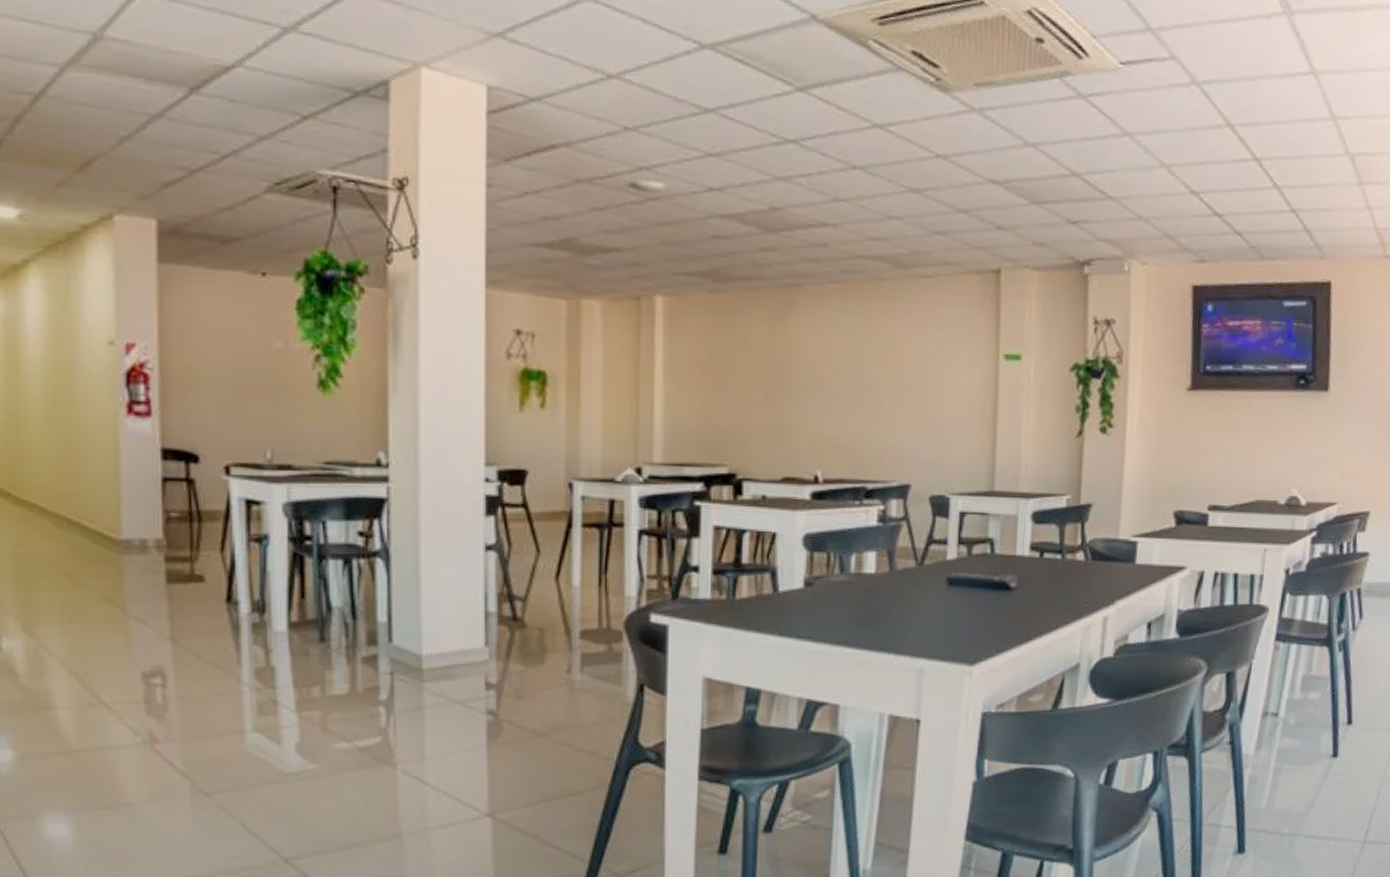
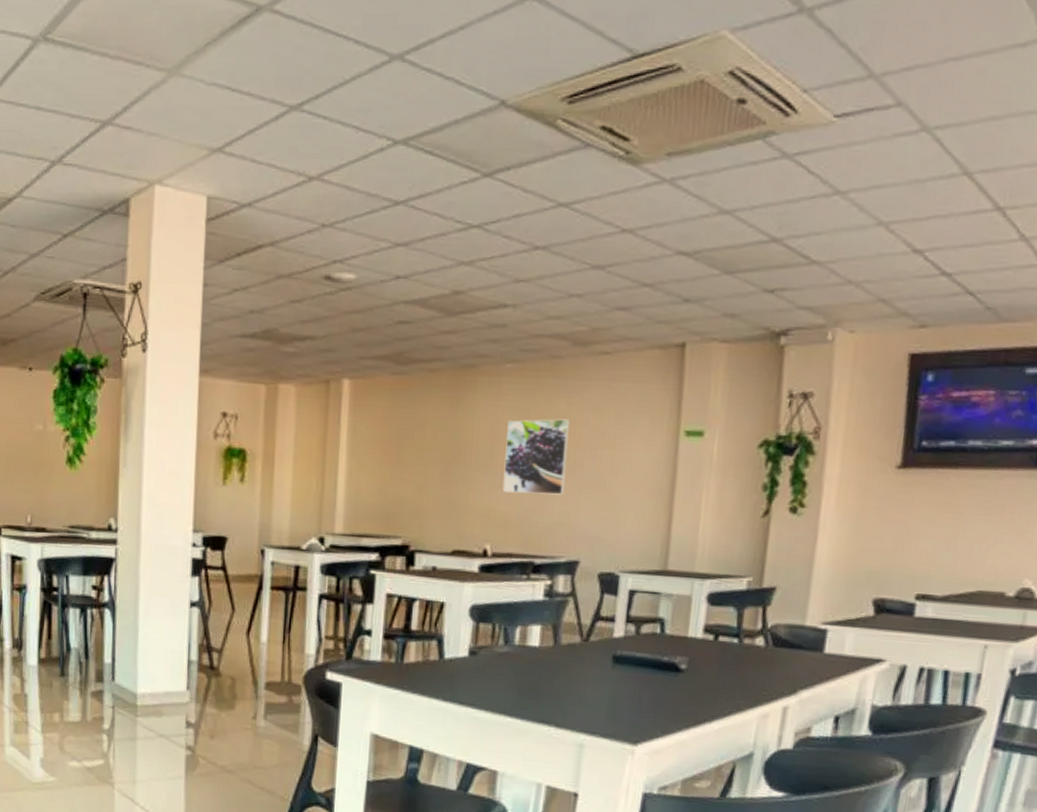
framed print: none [831,341,895,419] -> present [502,418,570,495]

